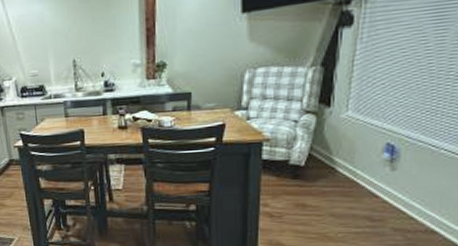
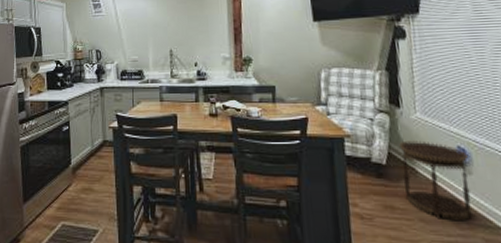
side table: none [319,140,397,214] -> present [399,140,472,220]

